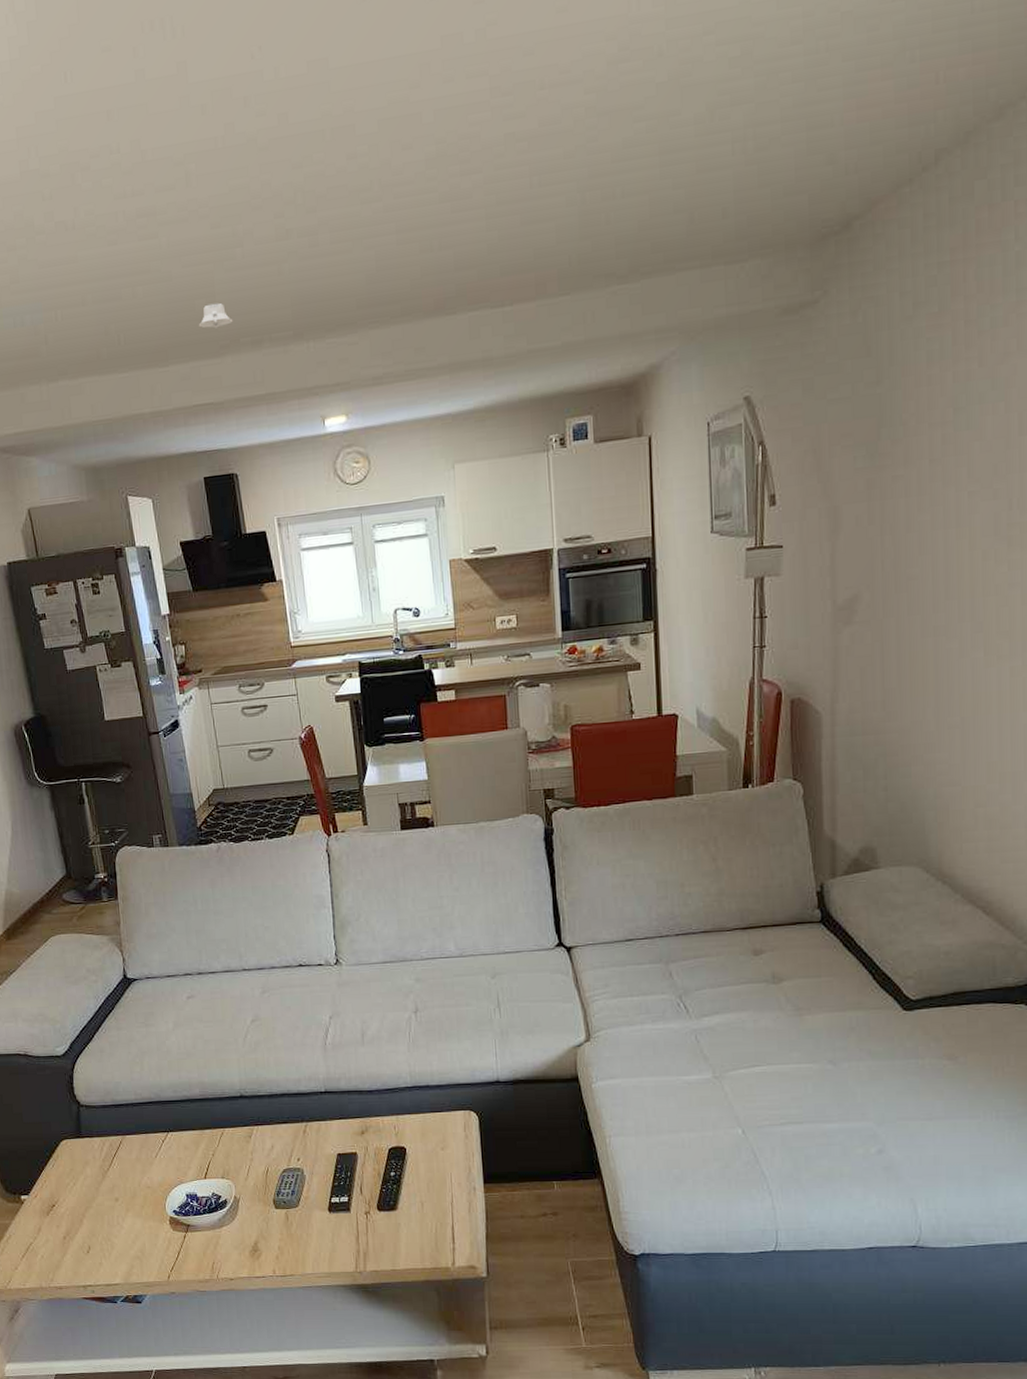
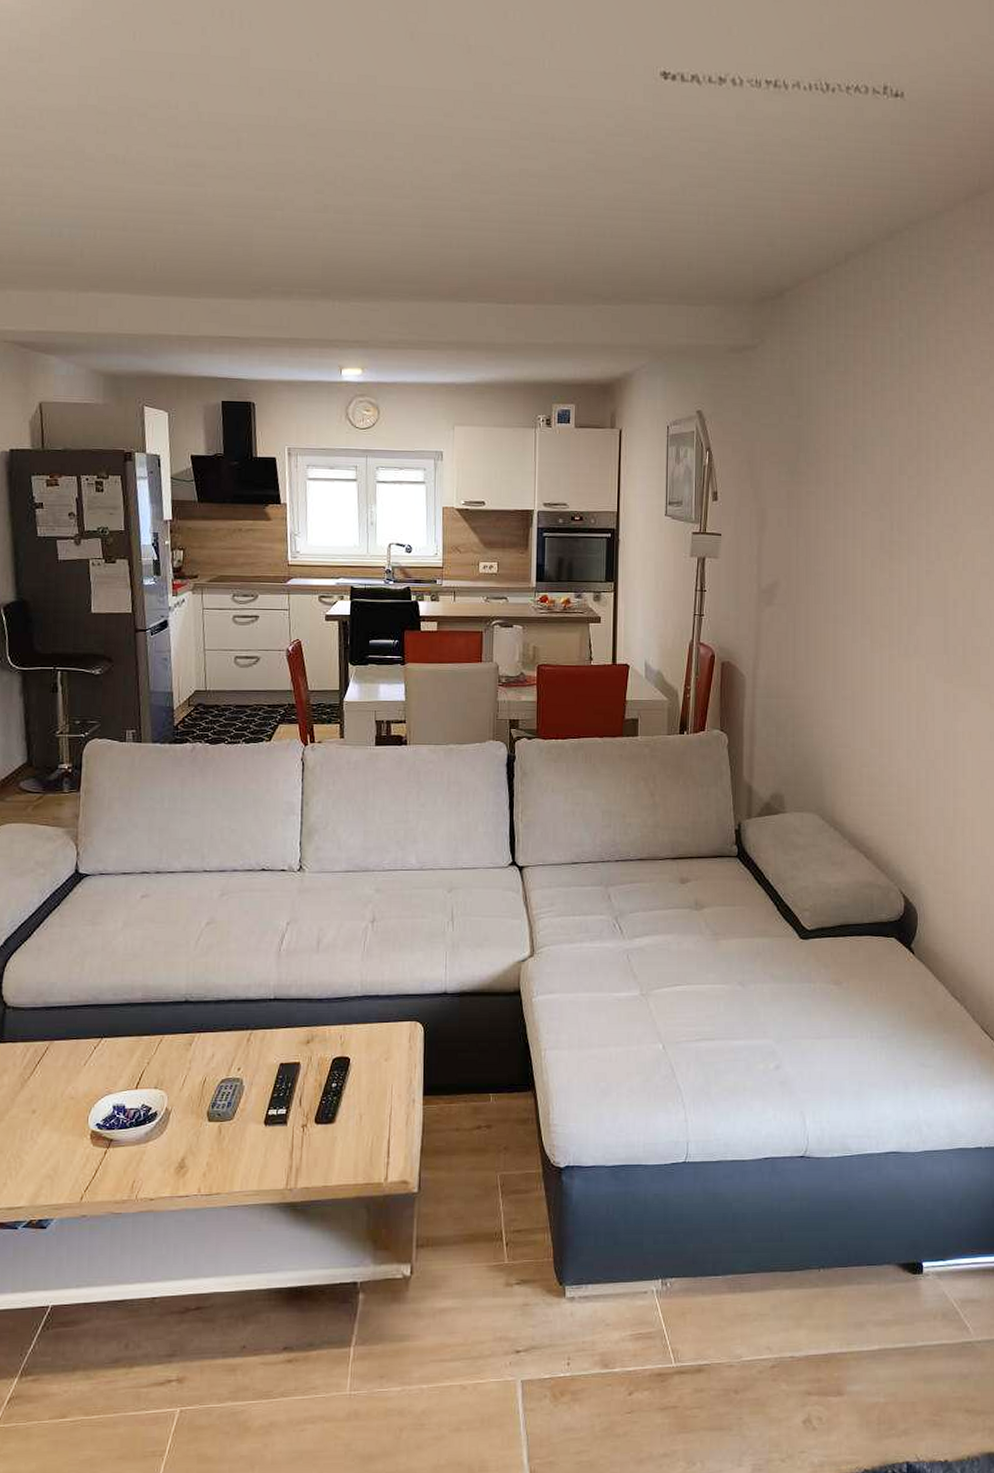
recessed light: present [198,302,233,329] -> none [233,252,267,274]

